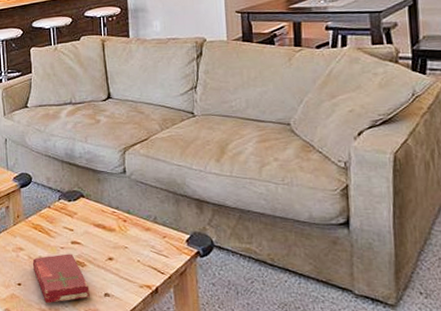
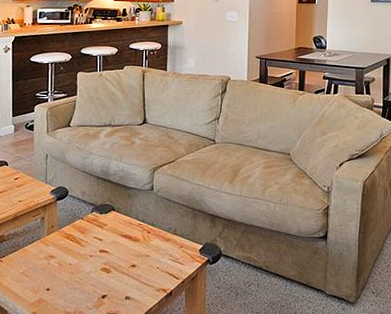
book: present [32,254,90,304] -> none [62,261,113,307]

